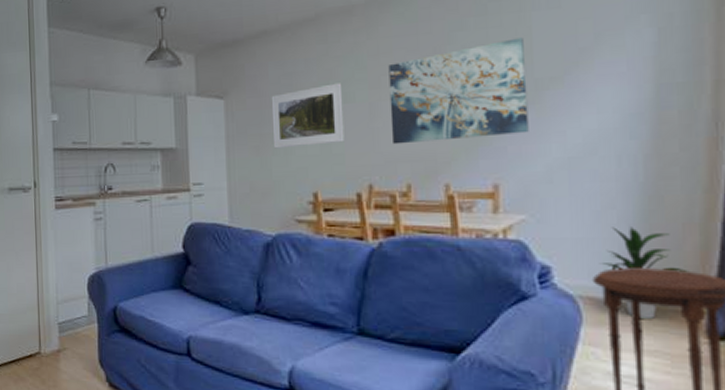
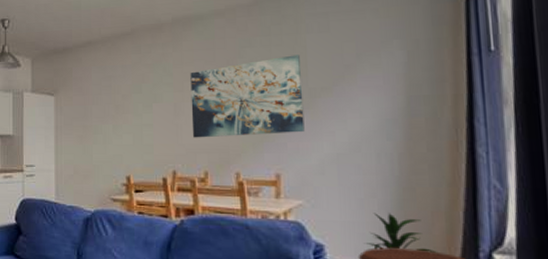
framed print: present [271,83,345,149] -> none [93,86,153,138]

